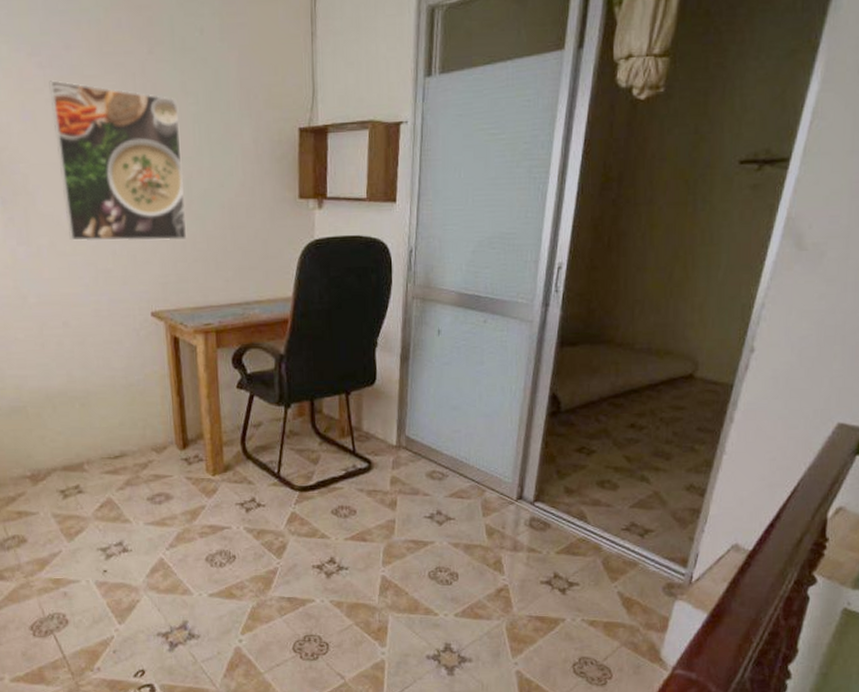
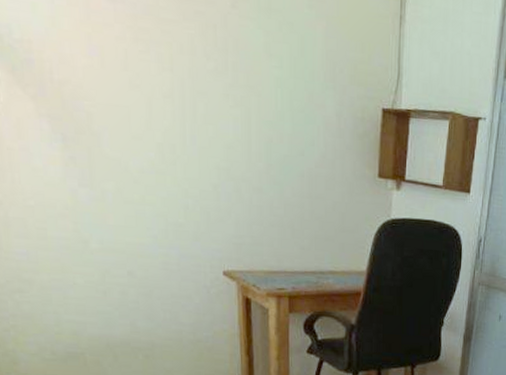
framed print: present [49,80,187,241] -> none [120,17,264,203]

